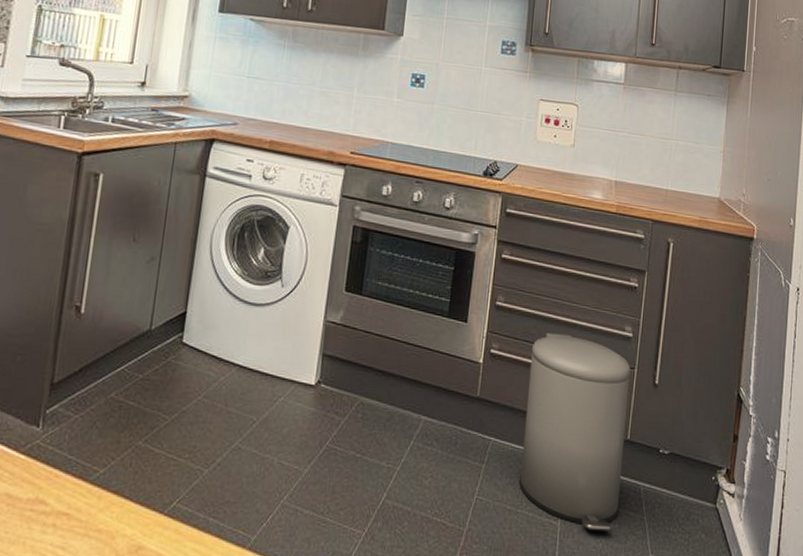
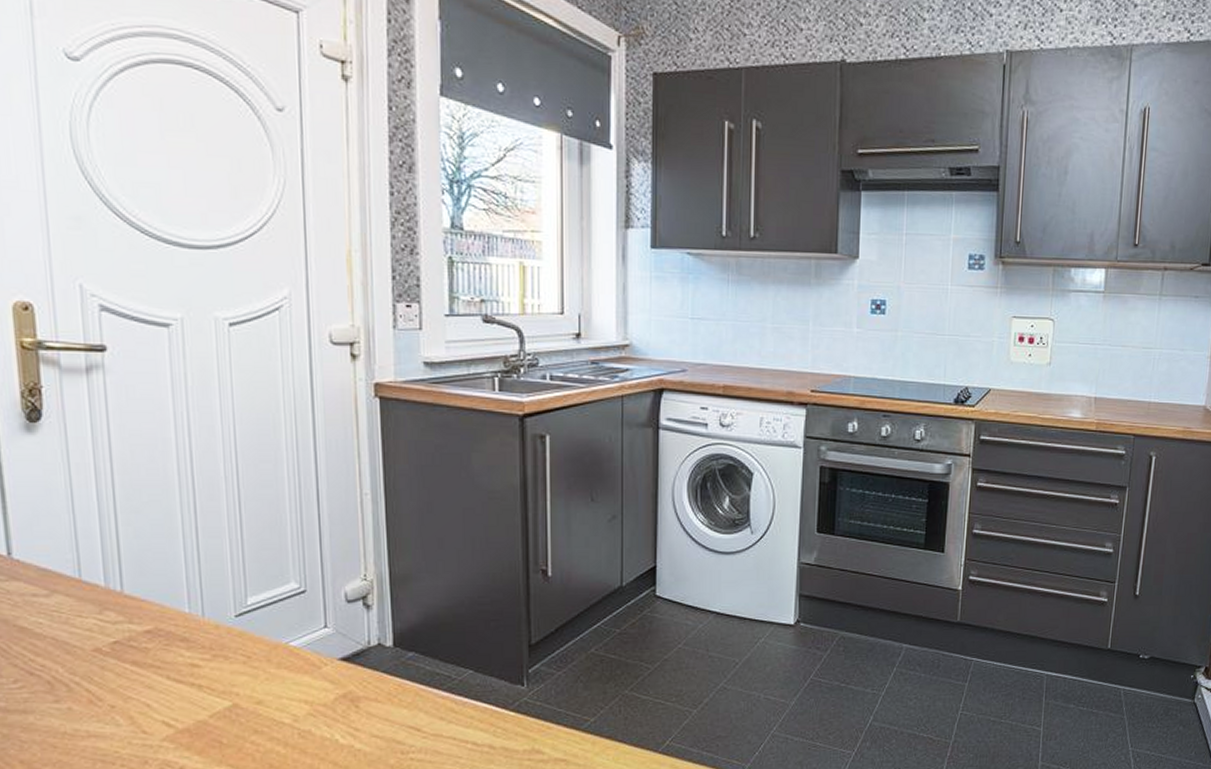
pedal bin: present [519,332,631,531] -> none [1002,555,1112,732]

